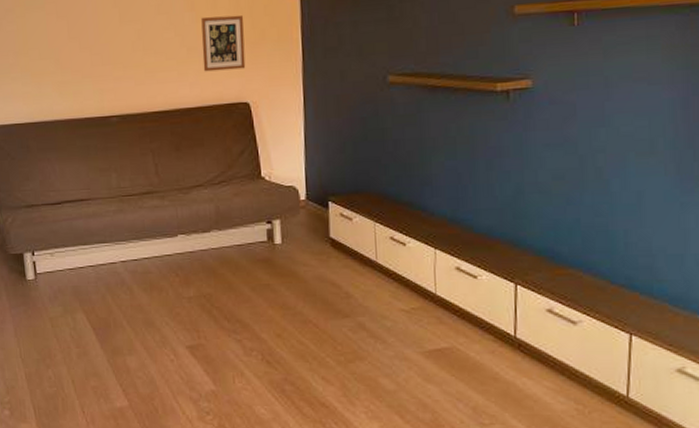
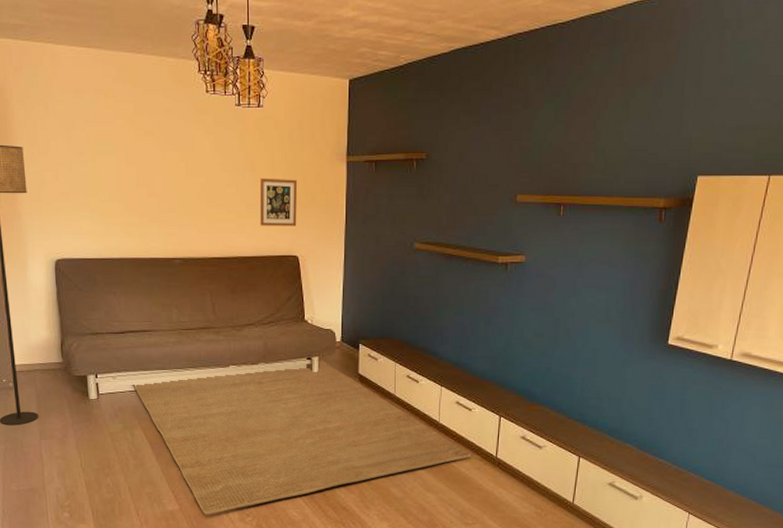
rug: none [71,222,482,413] -> present [131,359,472,515]

